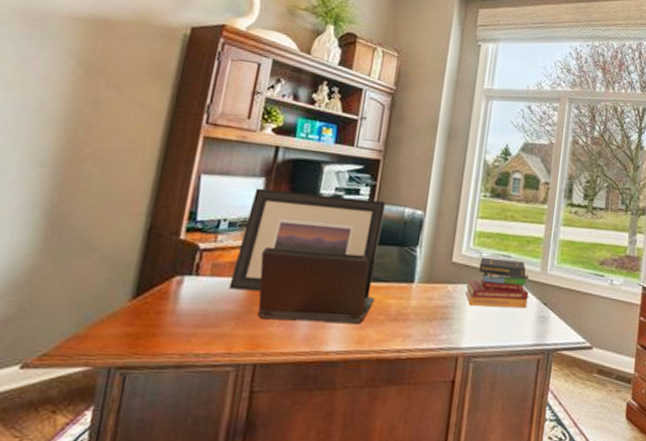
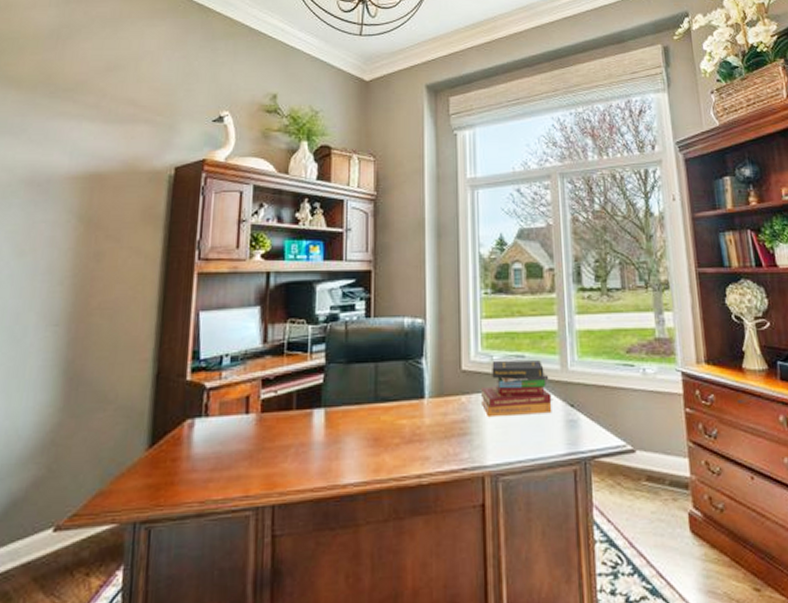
picture frame: present [228,188,386,298] -> none [238,314,383,428]
laptop computer: present [257,246,376,325] -> none [266,374,387,456]

